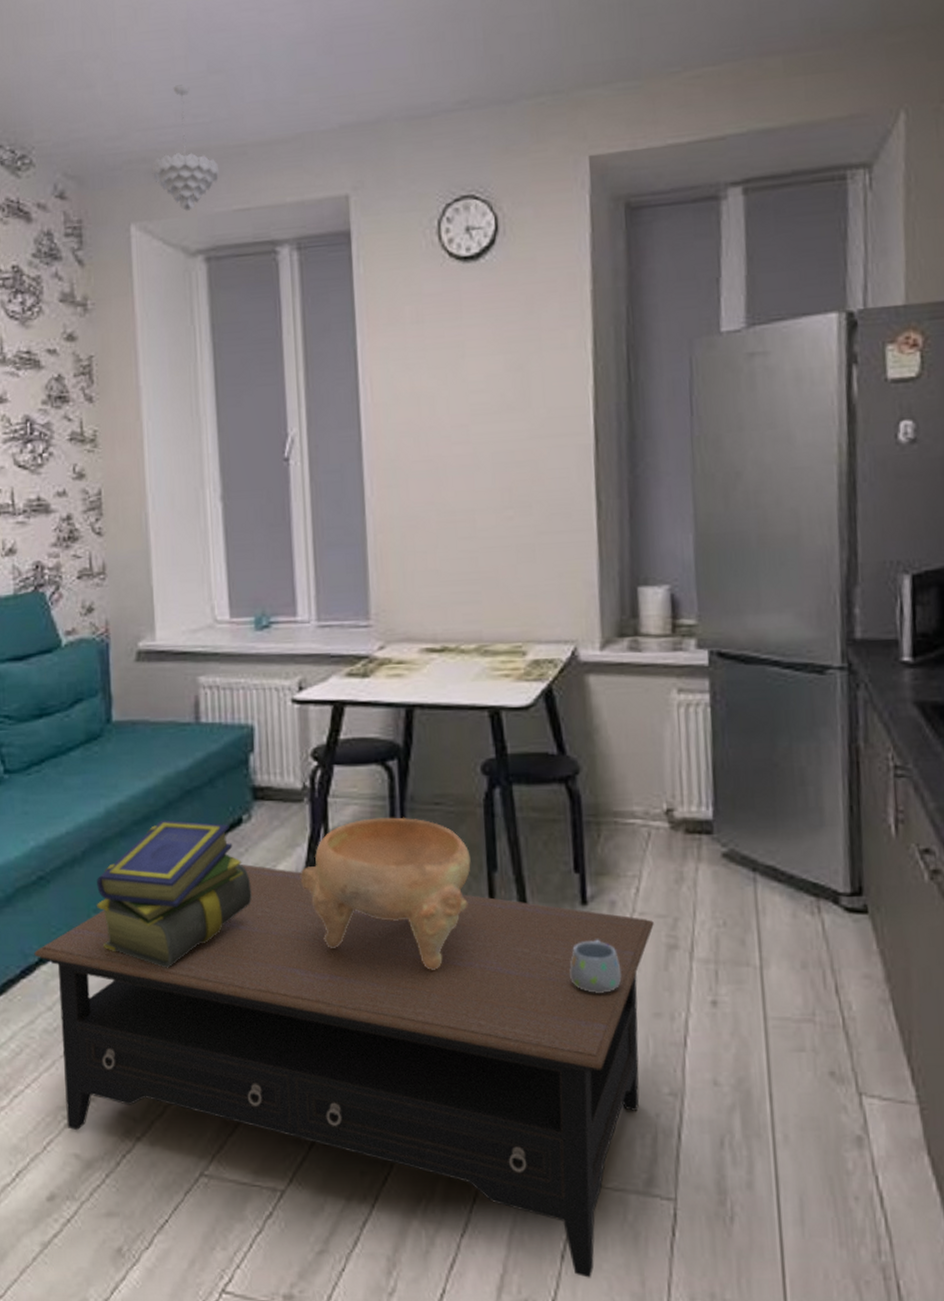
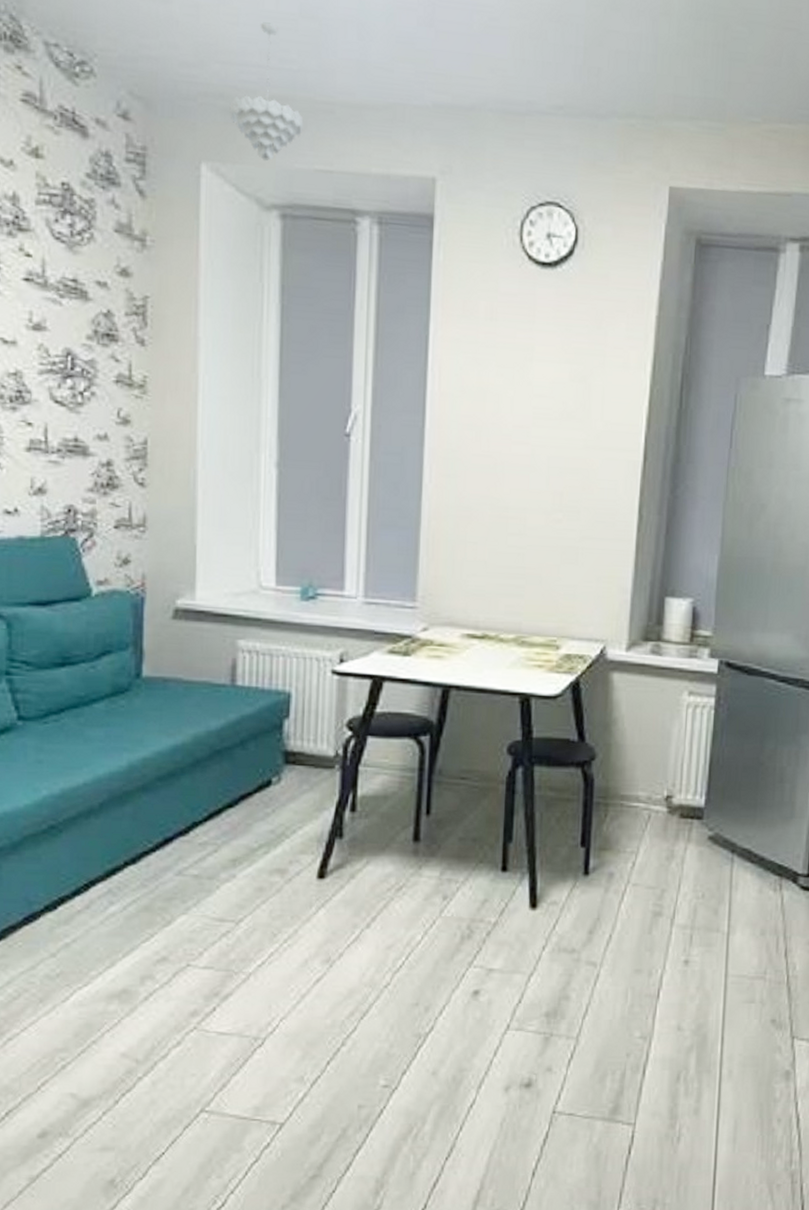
coffee table: present [34,863,654,1278] -> none [40,823,644,1191]
stack of books: present [97,820,252,968] -> none [112,777,275,919]
decorative bowl: present [301,817,471,970] -> none [326,788,489,928]
mug: present [569,939,622,993] -> none [567,905,612,952]

